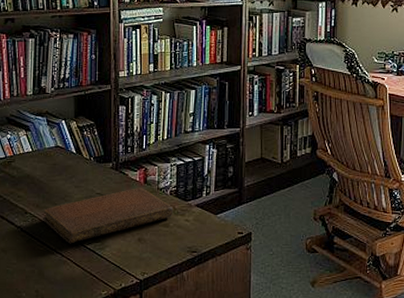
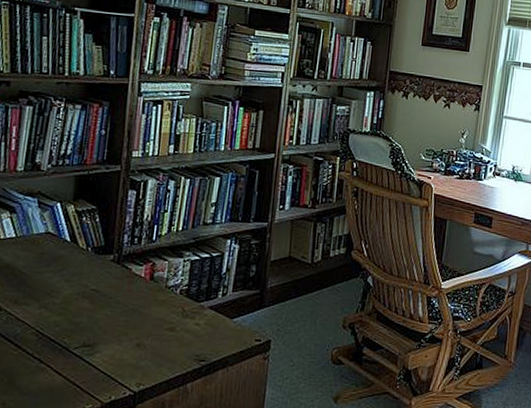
notebook: present [43,188,174,244] -> none [21,285,182,348]

